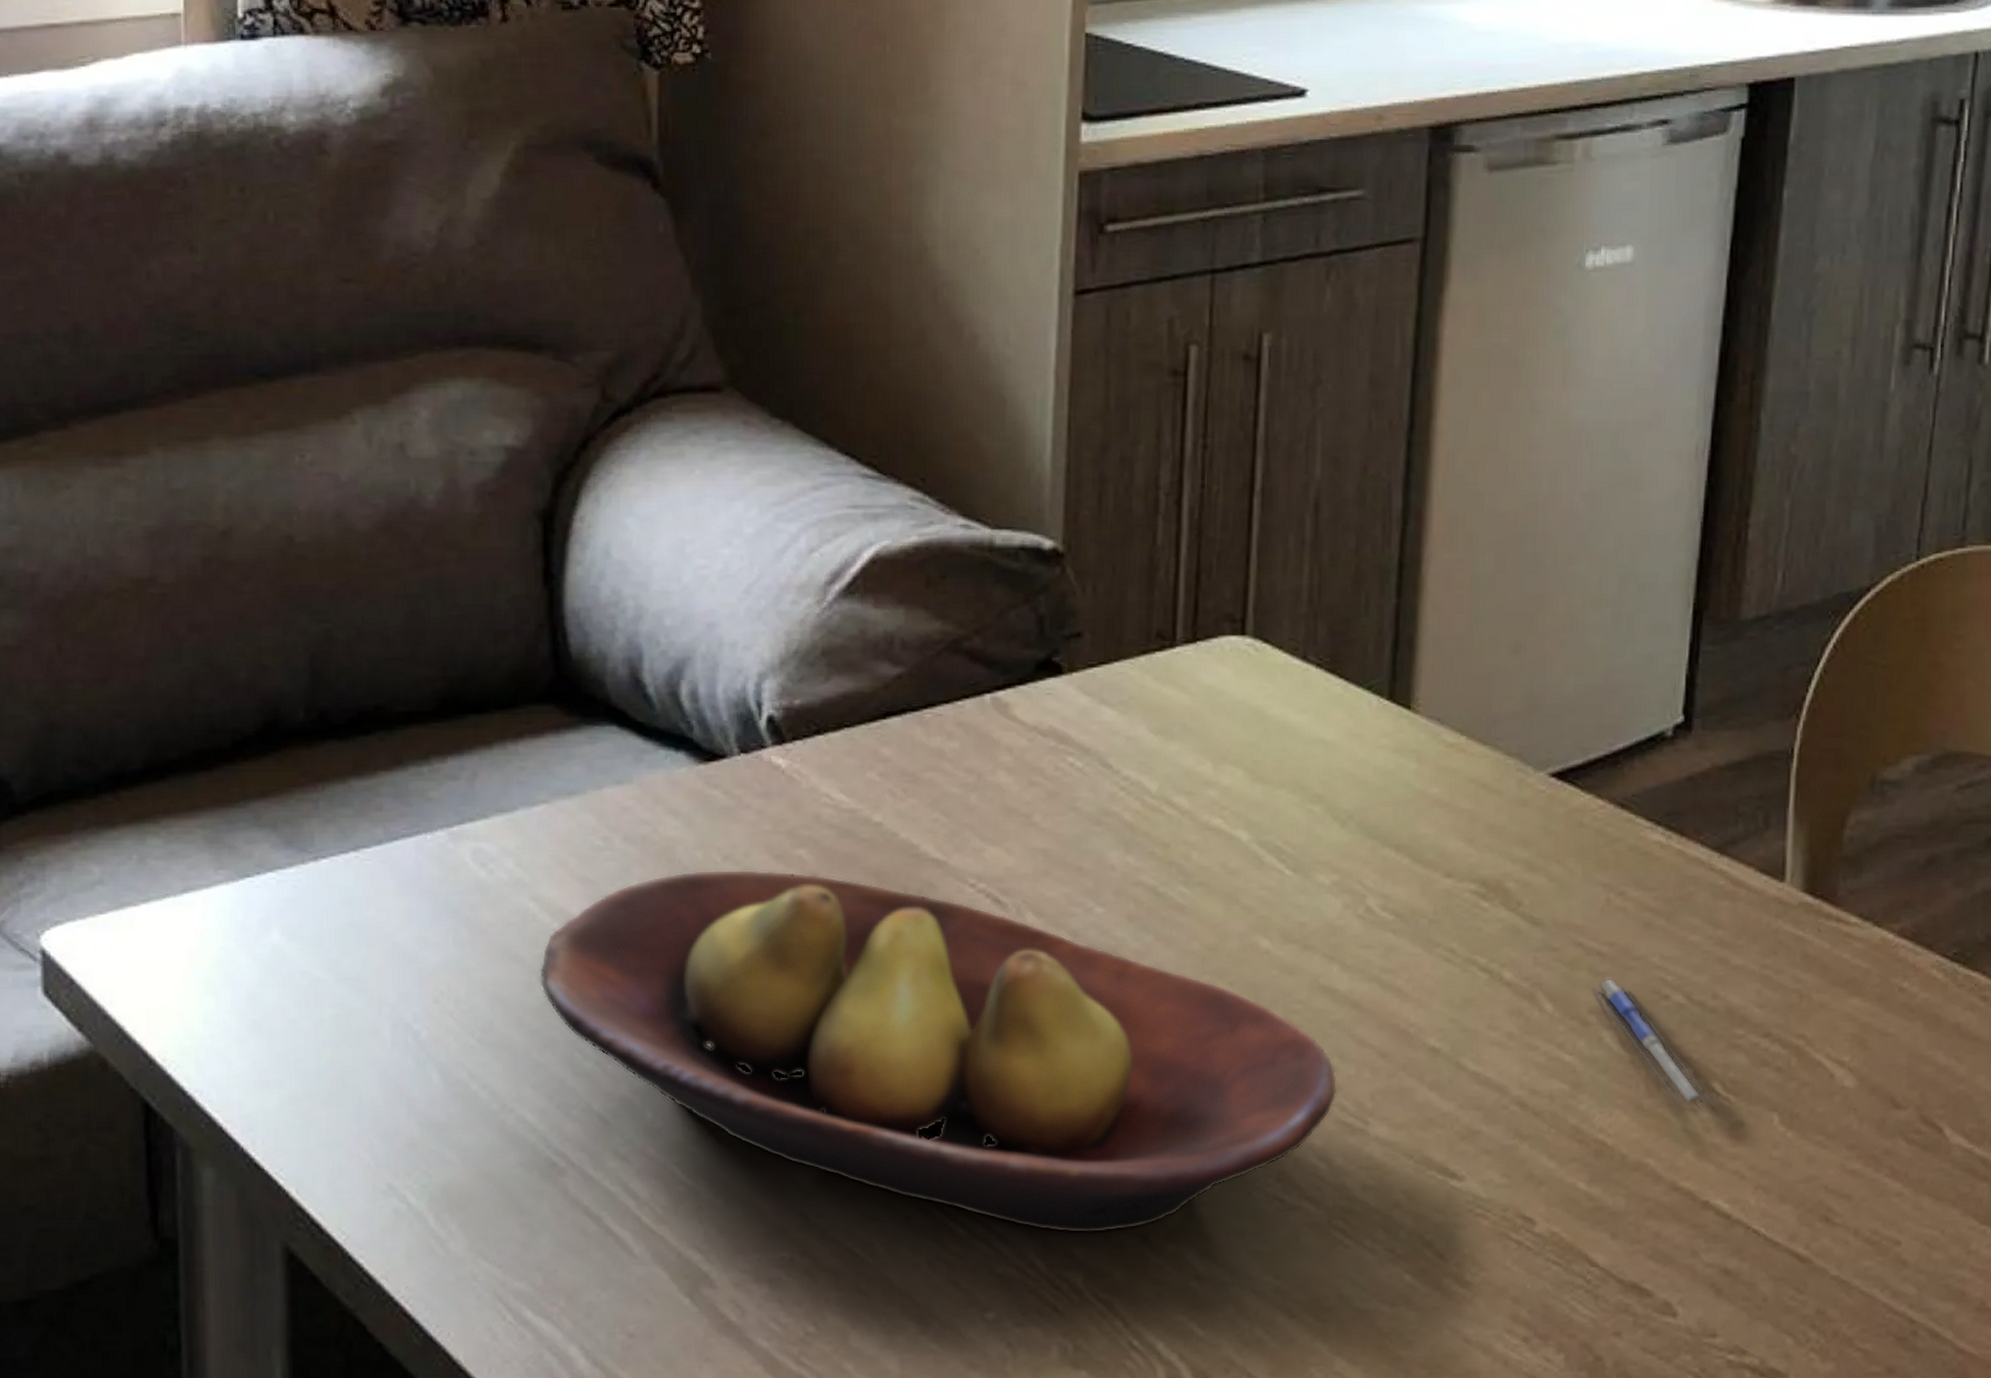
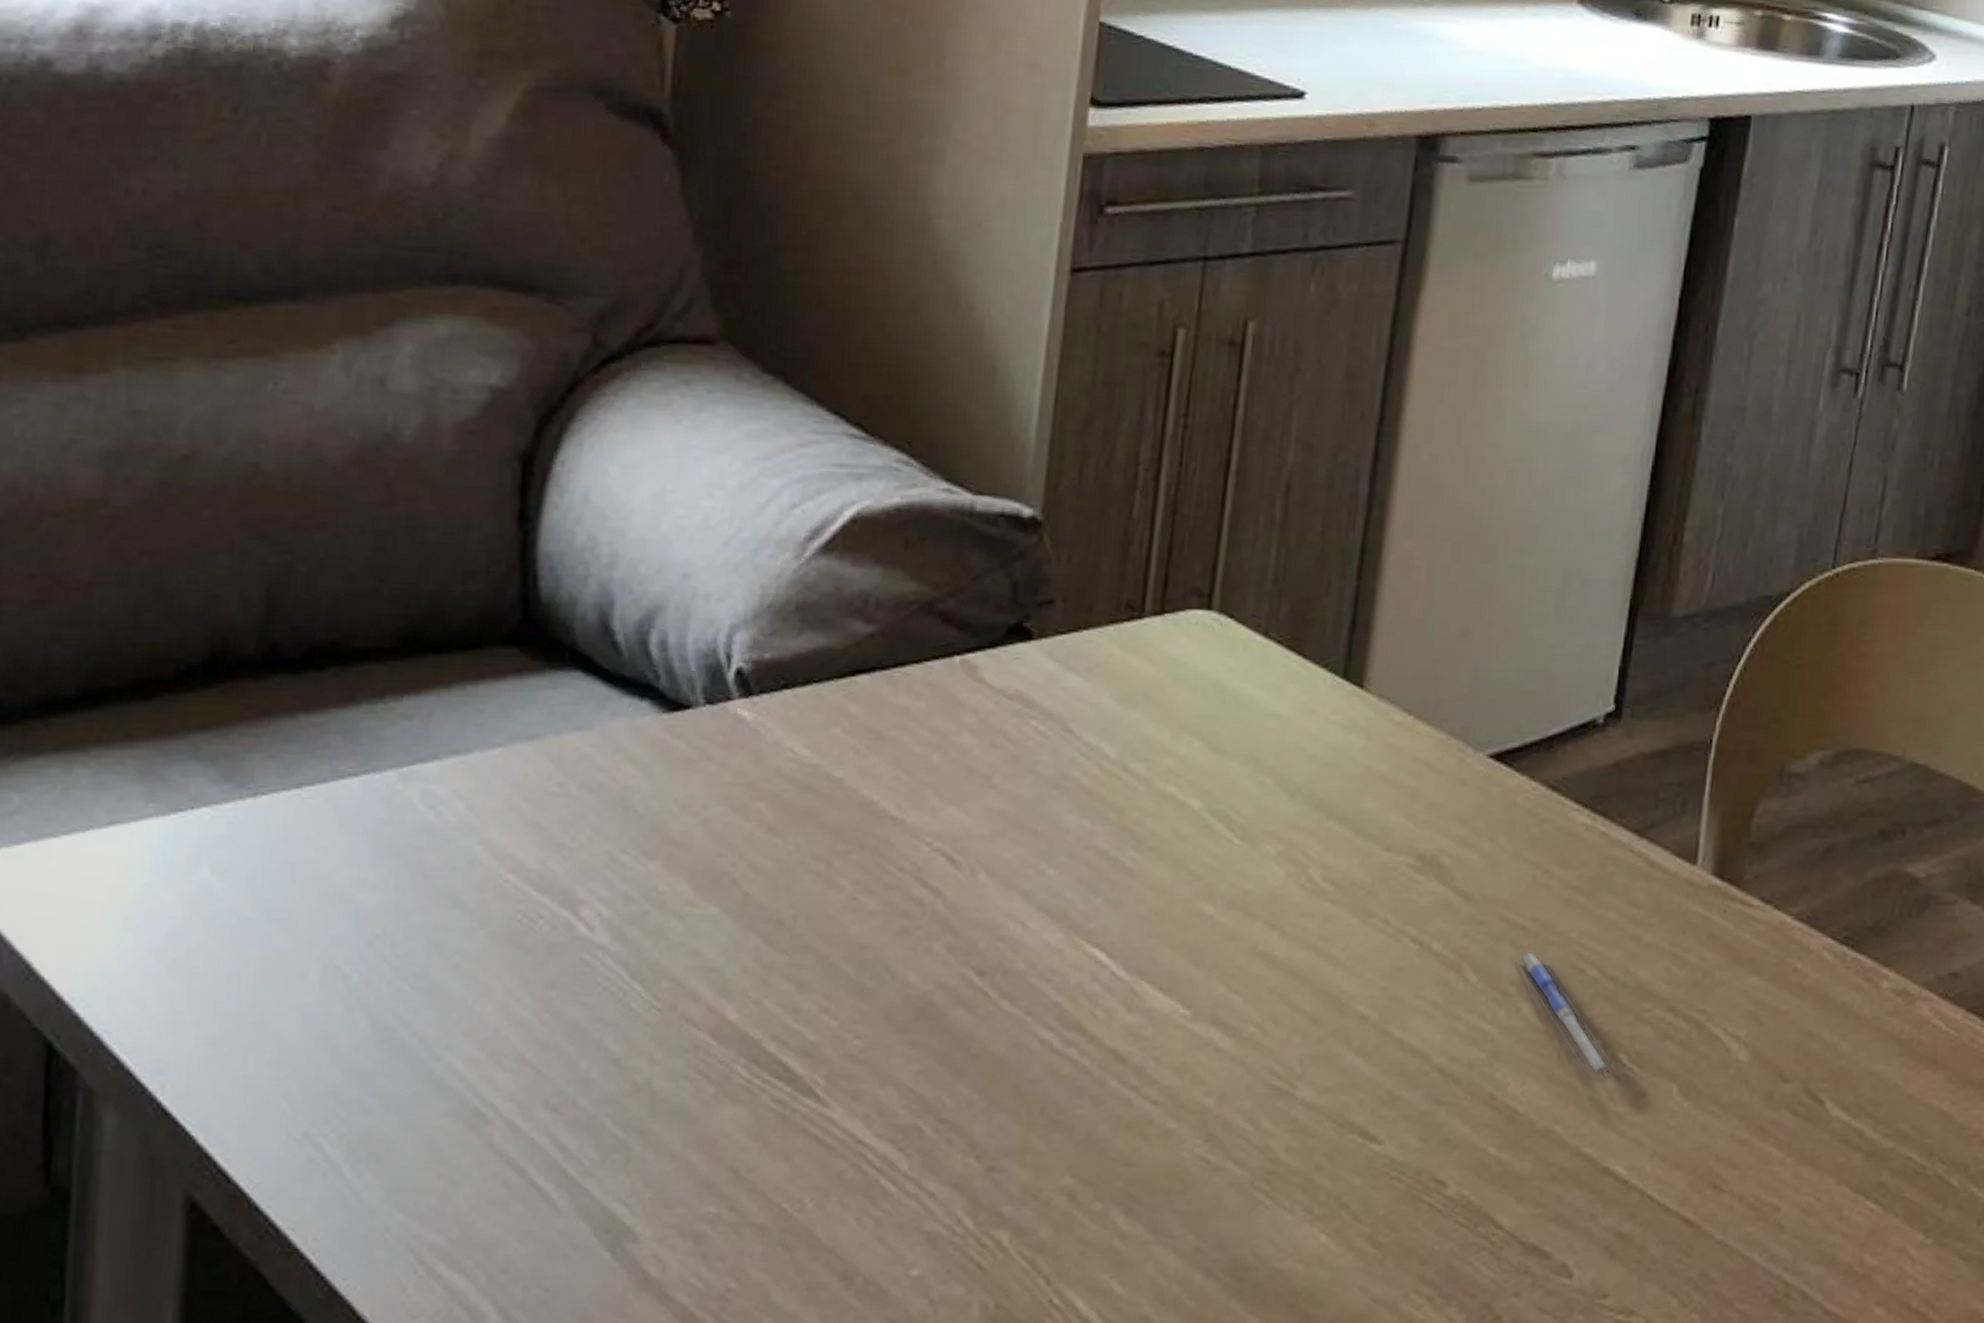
fruit bowl: present [539,869,1338,1234] -> none [481,819,1269,1192]

